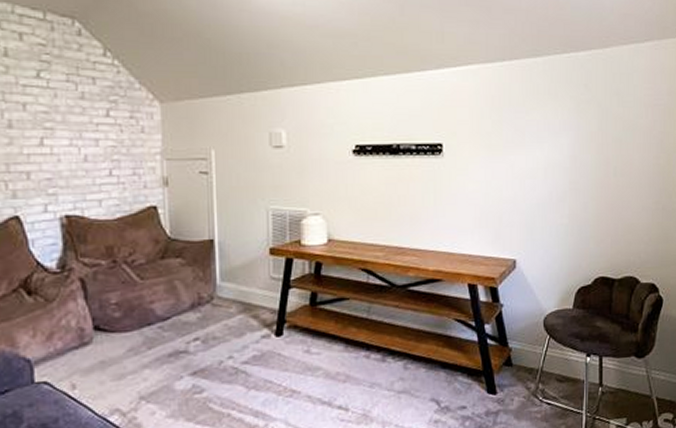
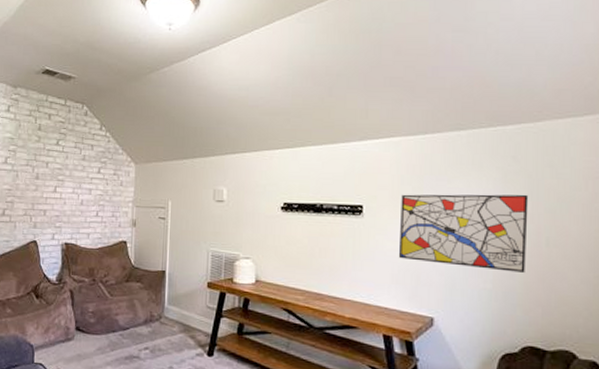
wall art: none [480,124,599,205] -> present [398,194,529,273]

